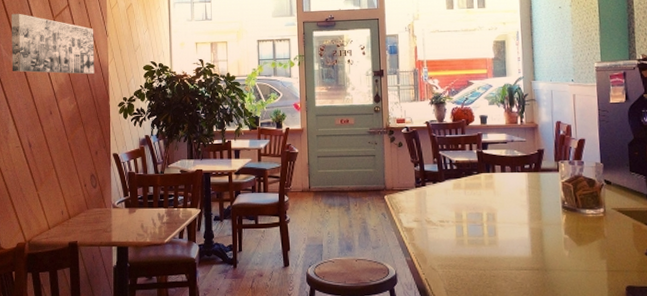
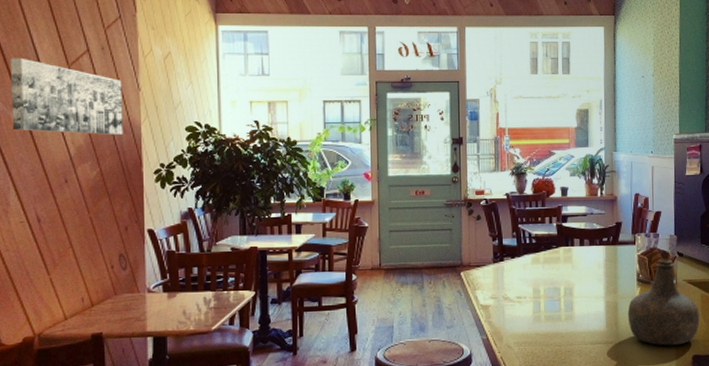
bottle: none [553,186,632,275] -> present [627,258,699,346]

